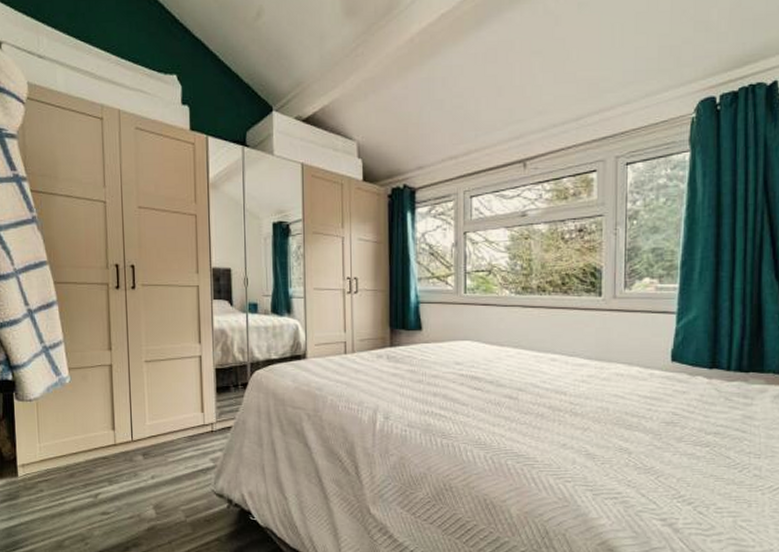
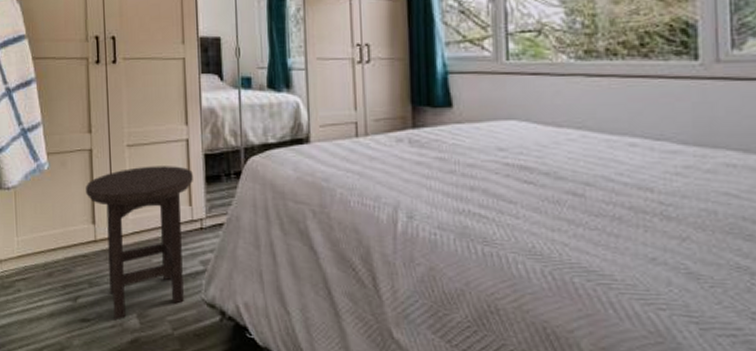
stool: none [106,379,205,512] -> present [86,166,193,321]

